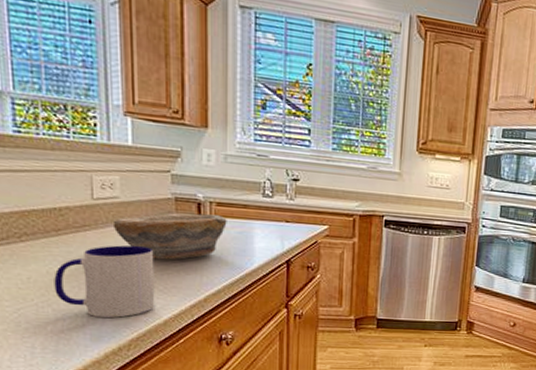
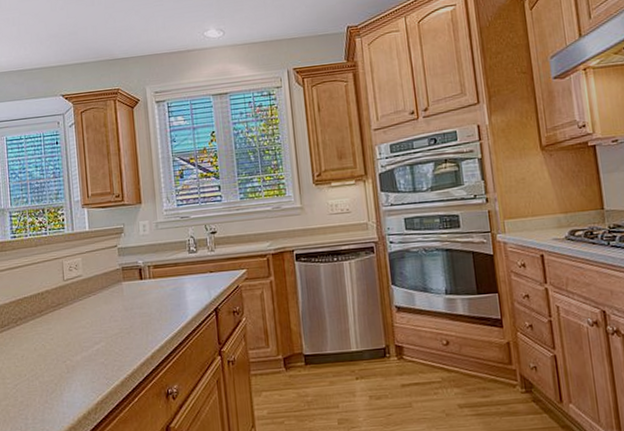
mug: present [54,245,155,318] -> none [39,315,114,385]
bowl: present [112,213,227,260] -> none [78,276,163,325]

